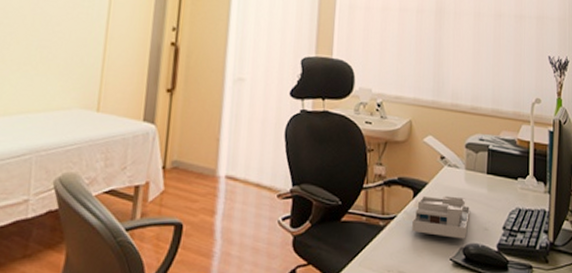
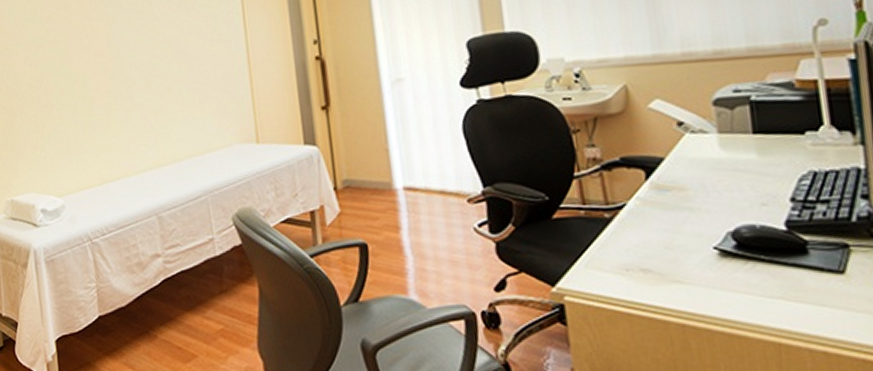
desk organizer: present [412,195,471,239] -> none [650,169,736,222]

